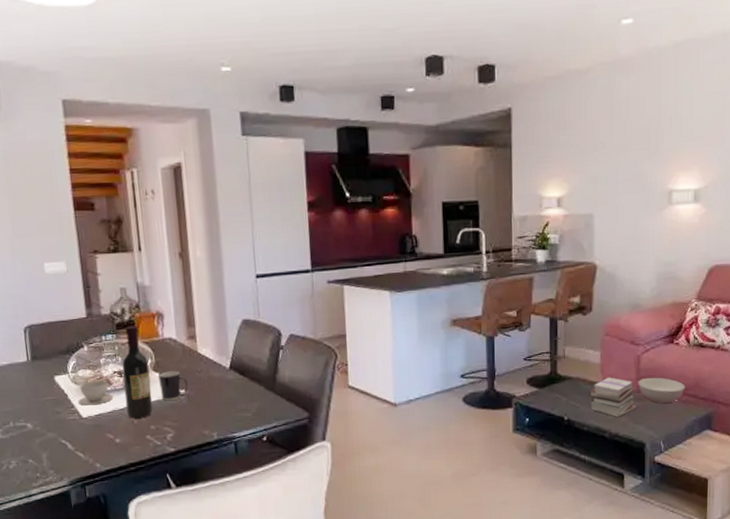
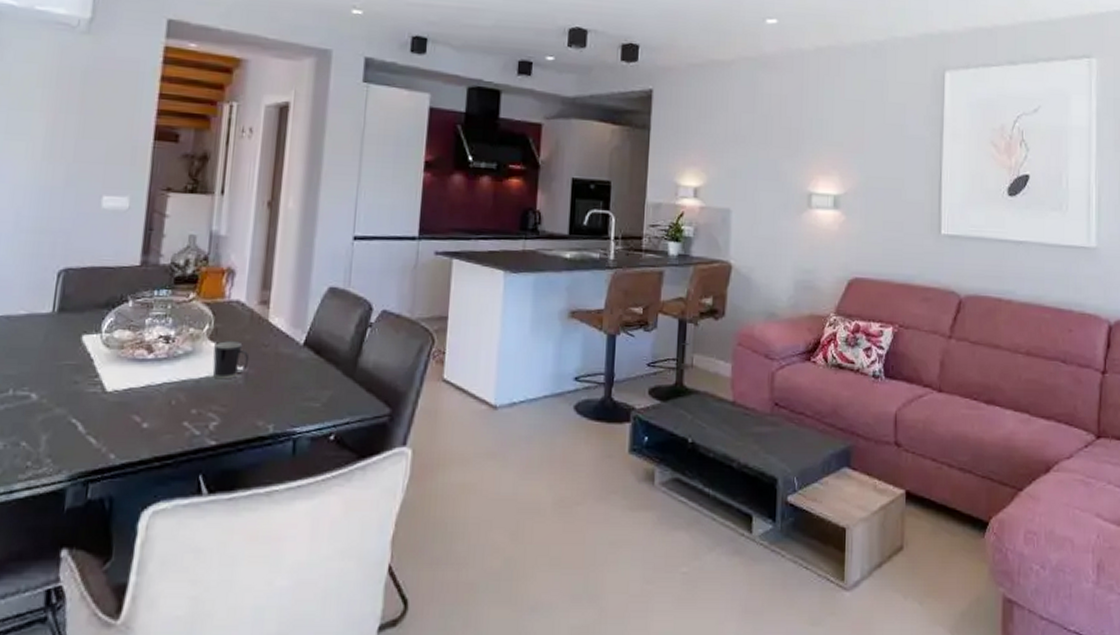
teacup: present [78,380,114,406] -> none [105,345,154,377]
wine bottle: present [122,326,153,419] -> none [164,281,206,399]
books: present [589,377,636,417] -> none [717,394,769,444]
bowl: present [638,377,685,404] -> none [771,398,822,432]

